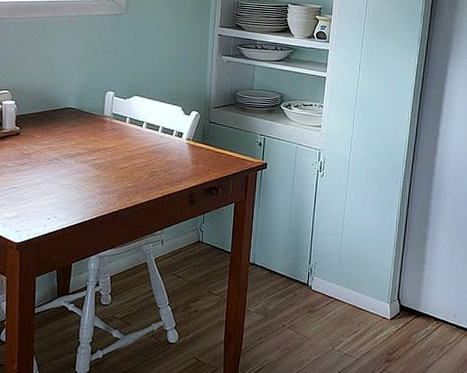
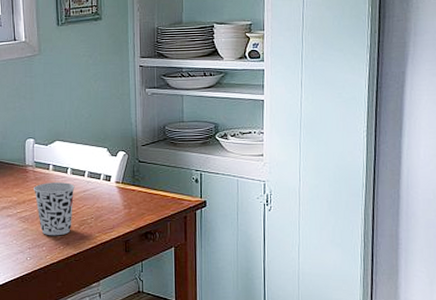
cup: none [109,134,149,185] -> present [34,182,75,236]

